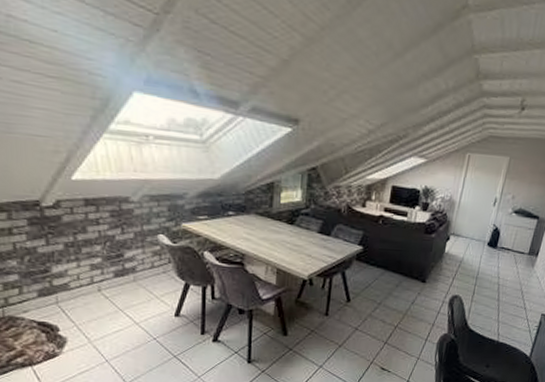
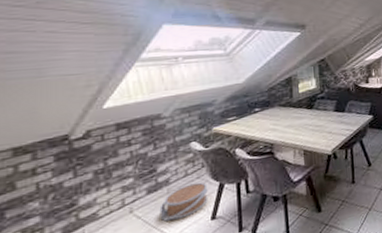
basket: none [126,276,173,308] -> present [159,182,208,222]

